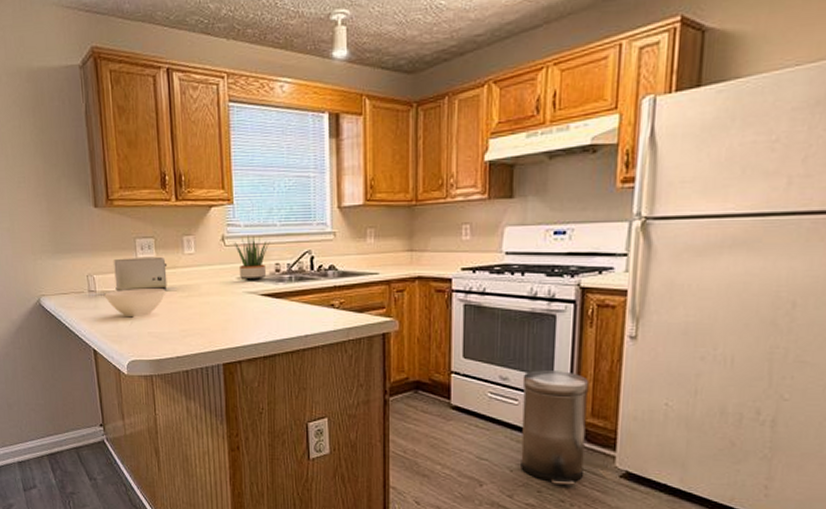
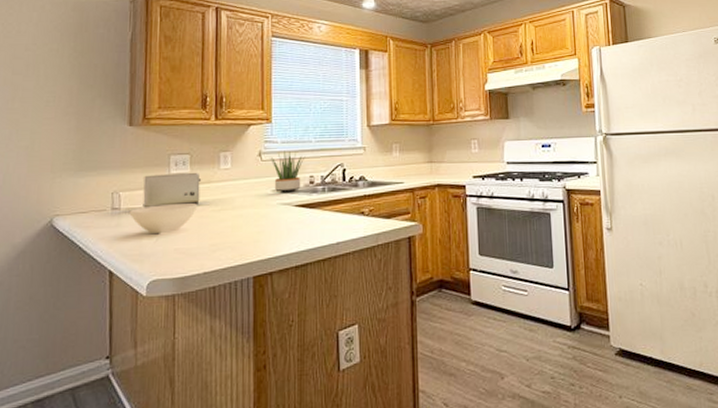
pedal bin: present [521,370,590,485] -> none [529,261,586,369]

